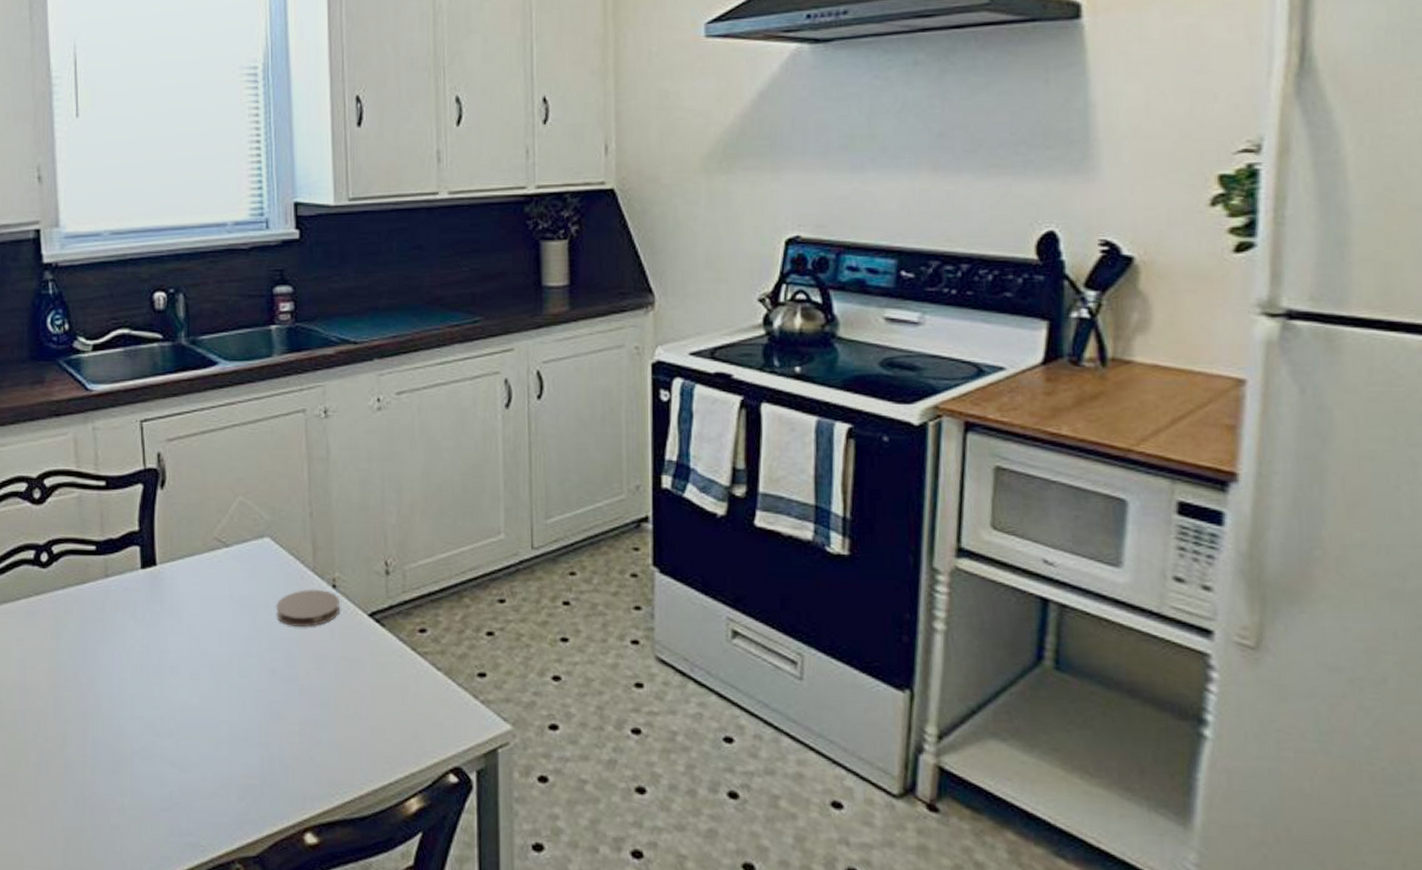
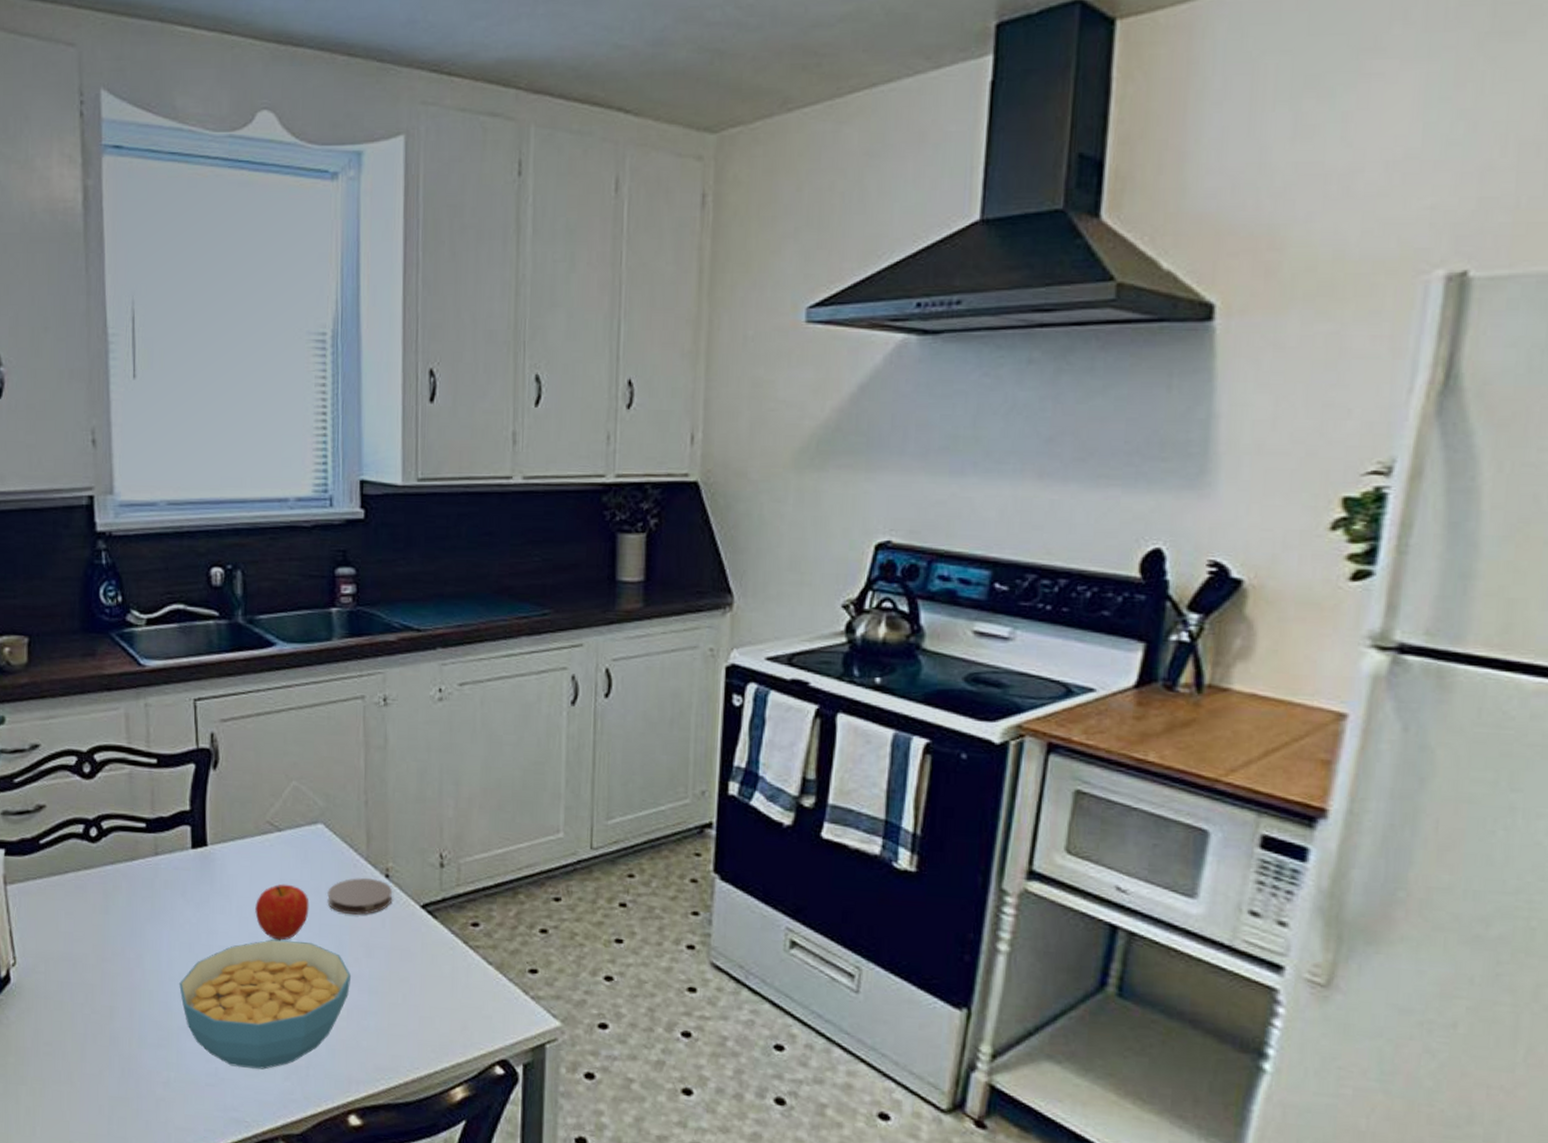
cereal bowl: none [132,656,303,791] -> present [179,939,352,1070]
fruit: none [205,599,259,657] -> present [255,883,309,941]

